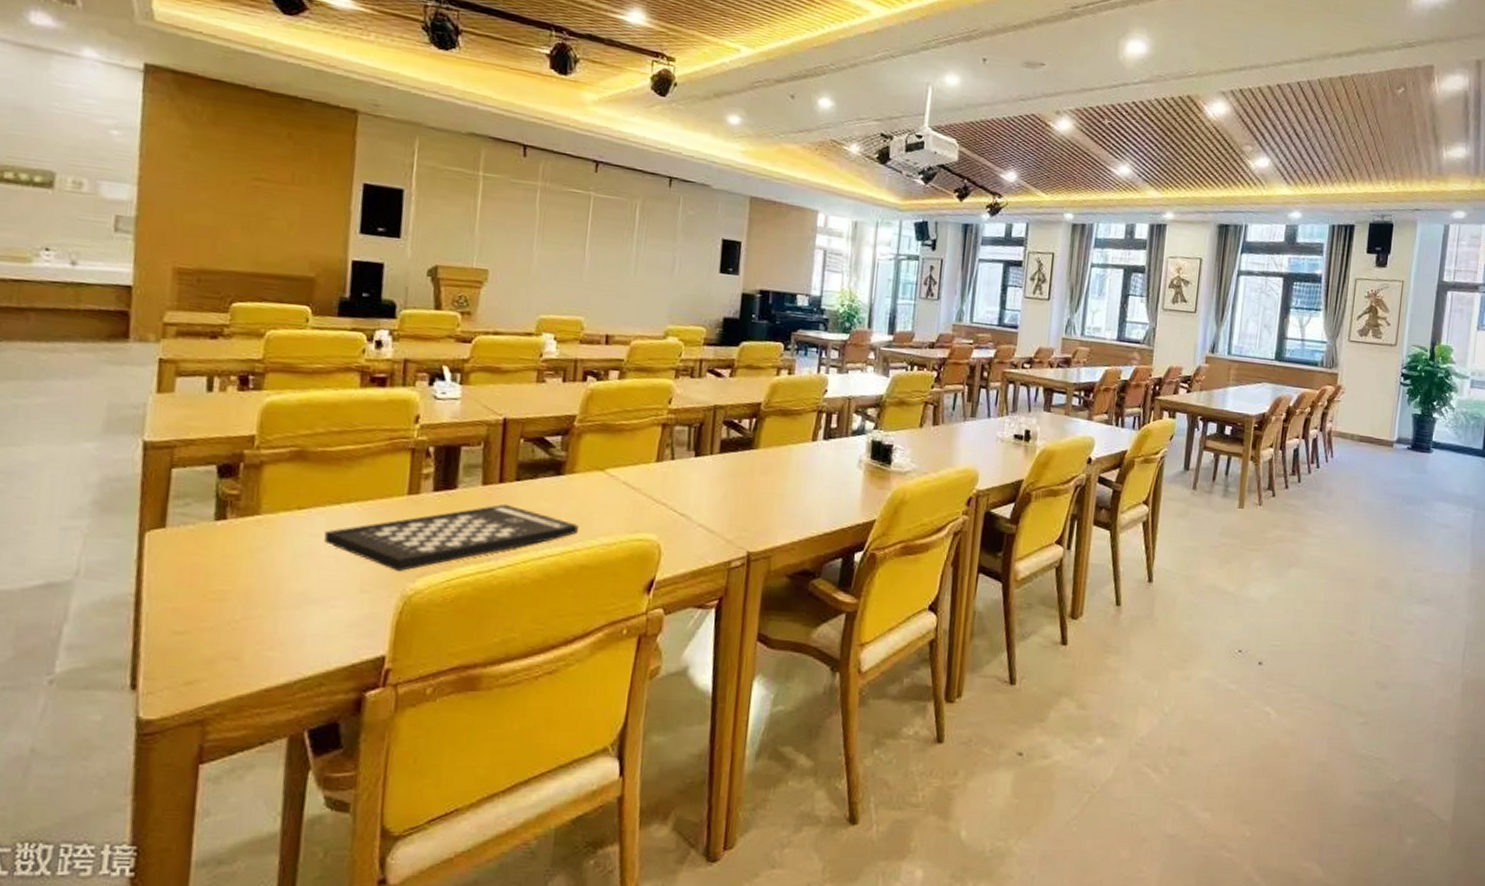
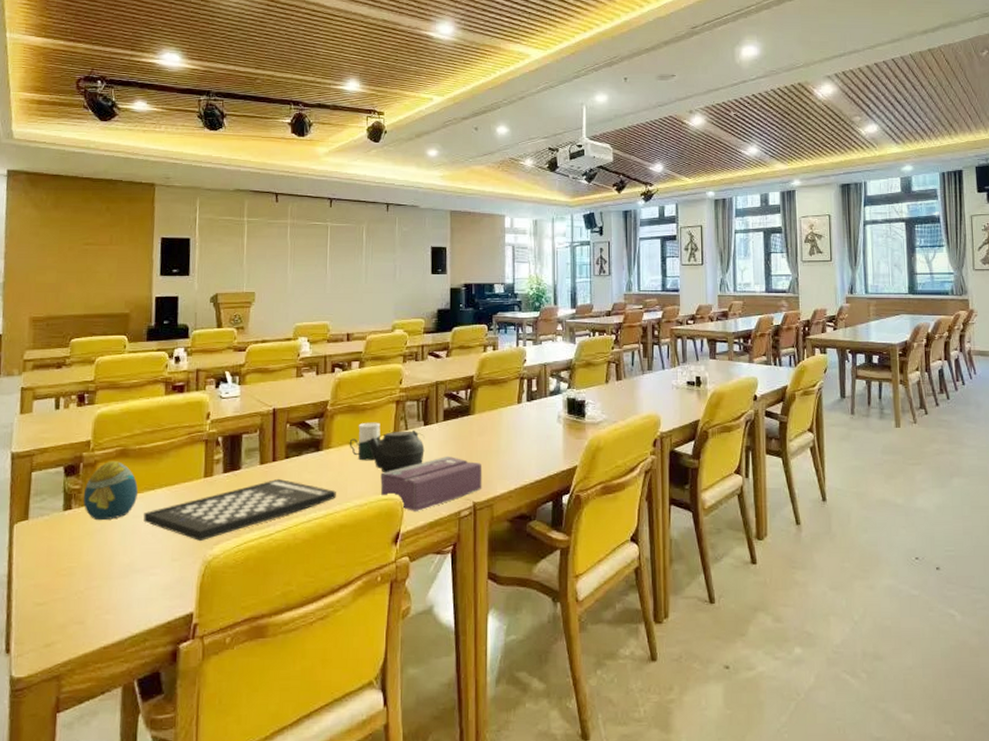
decorative egg: none [242,464,319,537] -> present [83,461,138,521]
cup: none [598,446,641,493] -> present [349,422,381,461]
teapot: none [621,460,695,509] -> present [366,430,425,473]
tissue box: none [634,494,762,557] -> present [380,455,482,511]

